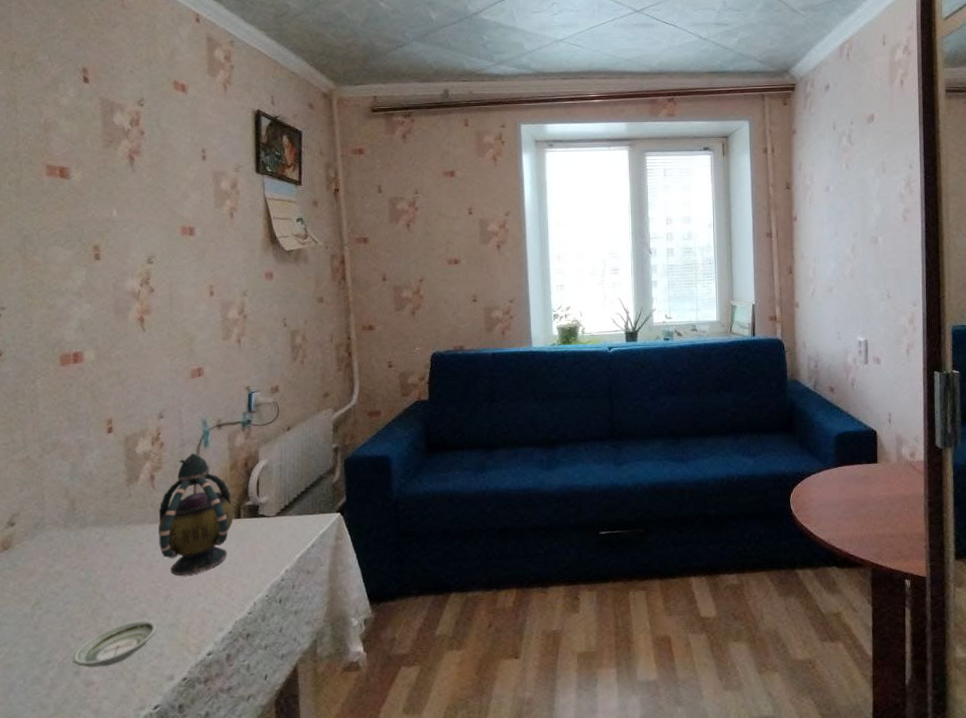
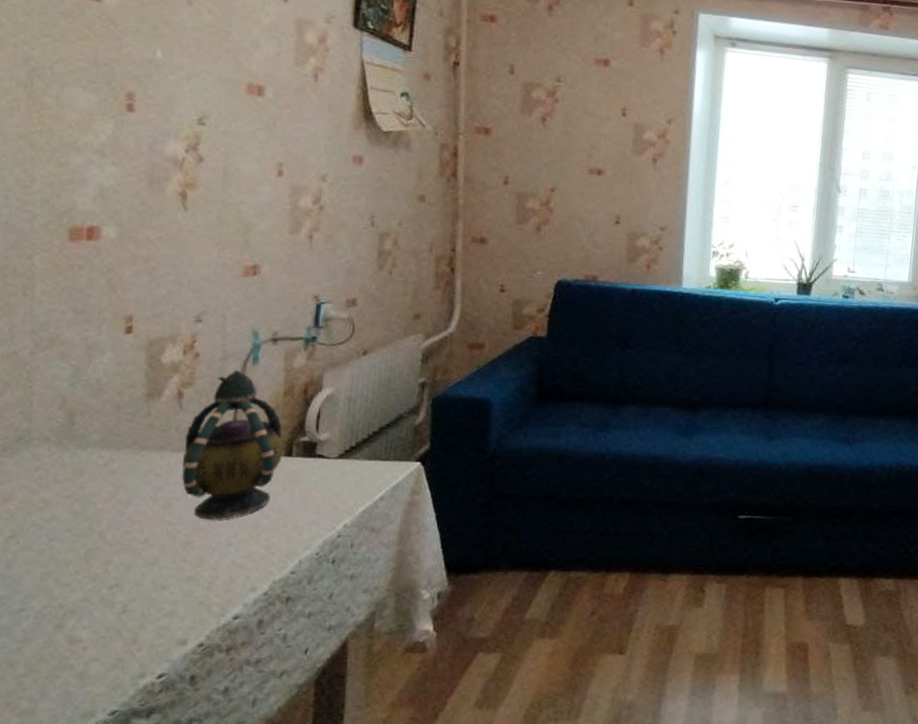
saucer: present [73,620,157,667] -> none [55,569,170,622]

